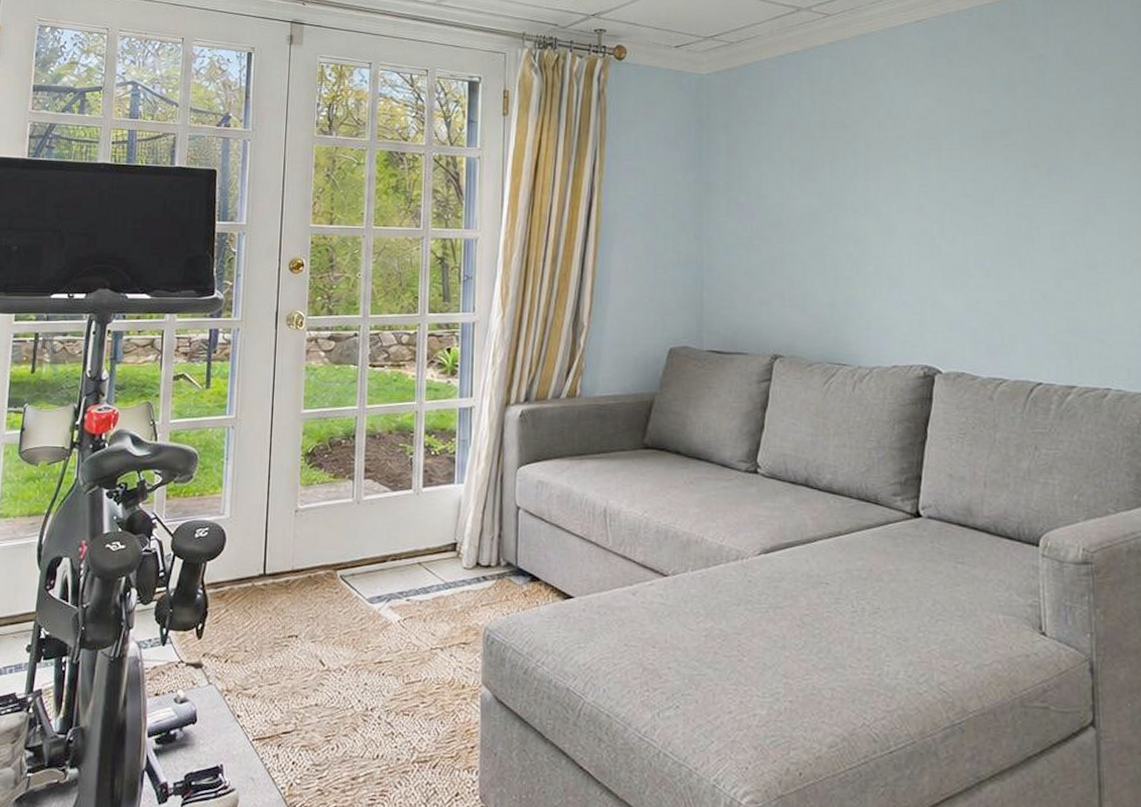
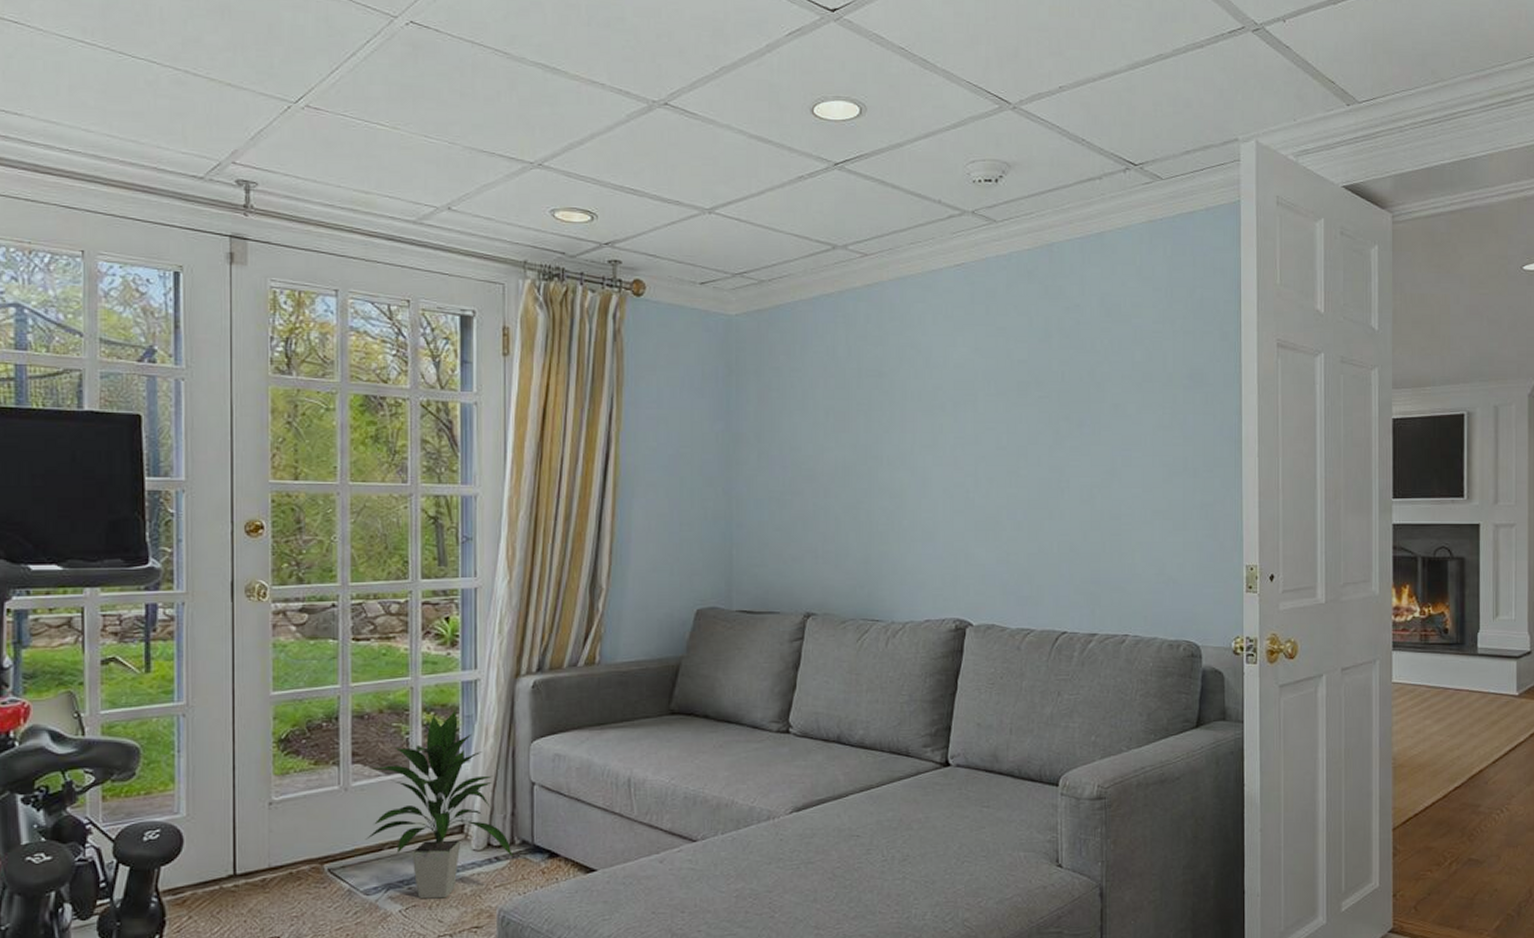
indoor plant: none [372,434,498,613] -> present [365,709,513,899]

